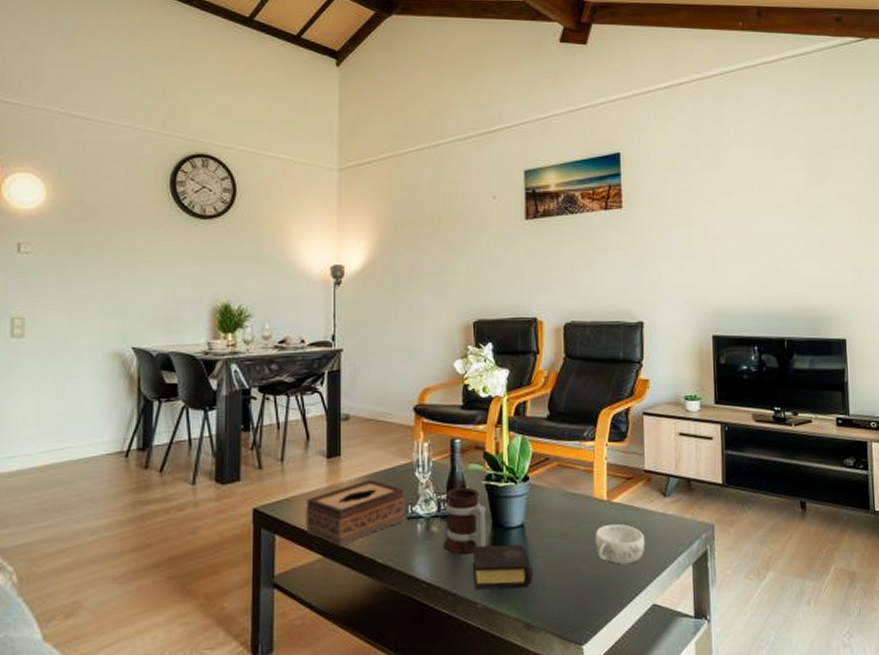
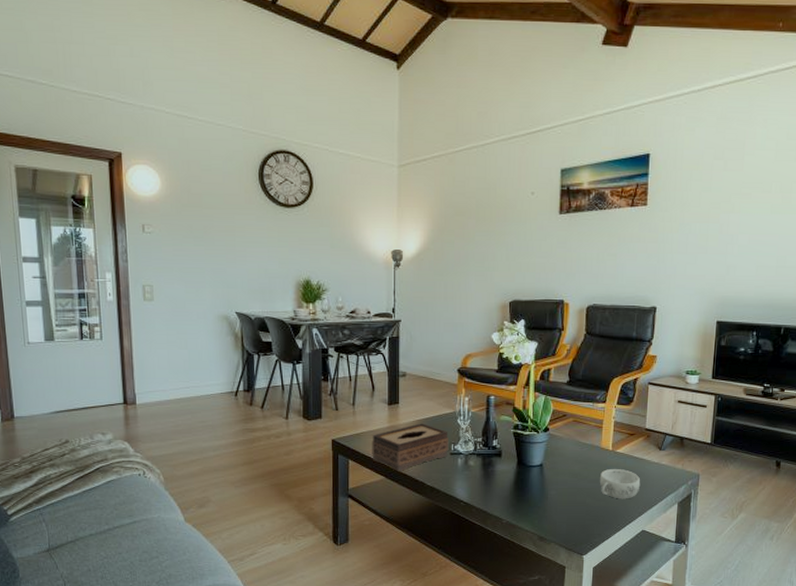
mug: present [444,487,487,554] -> none [478,433,513,483]
book: present [472,544,533,590] -> none [500,477,548,511]

